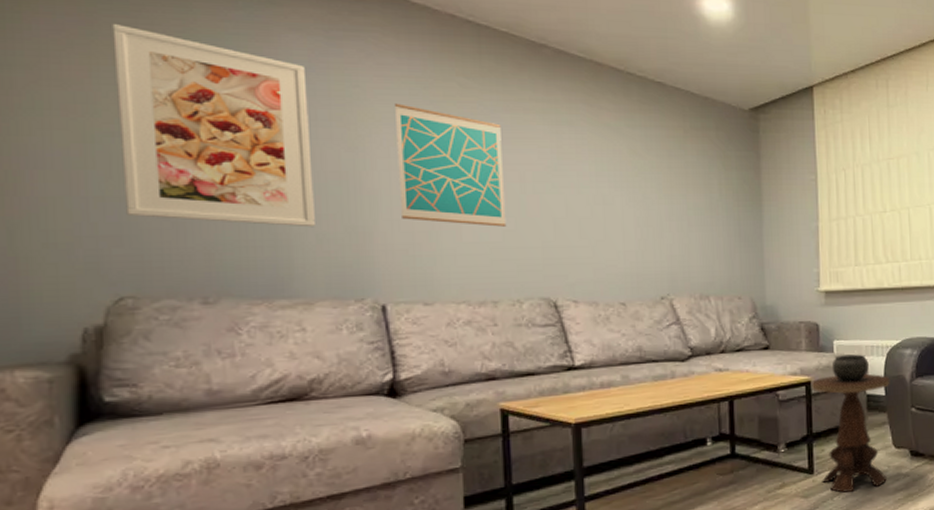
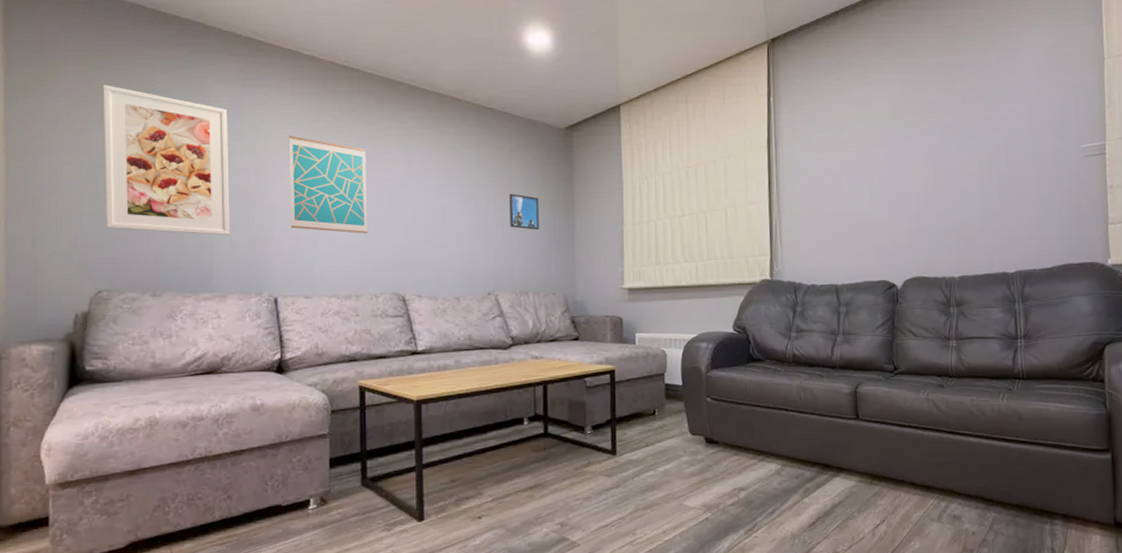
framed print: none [684,183,721,225] -> present [509,193,539,230]
side table: present [811,354,890,493] -> none [615,346,687,475]

